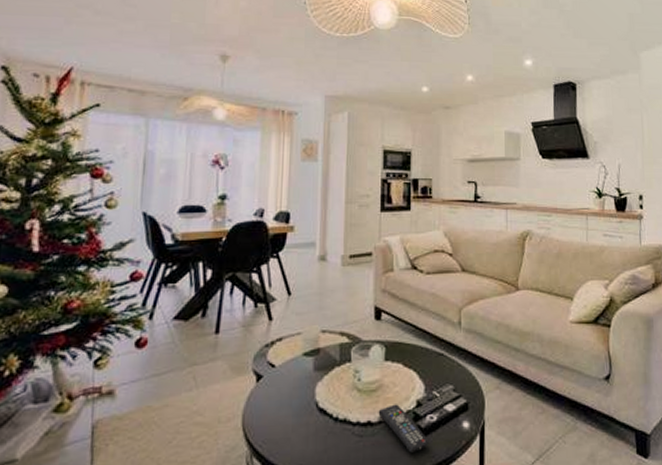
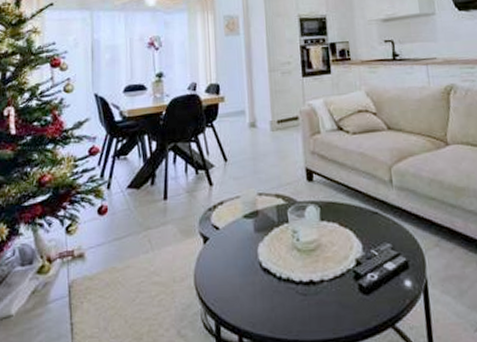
remote control: present [378,404,430,453] -> none [319,263,373,311]

